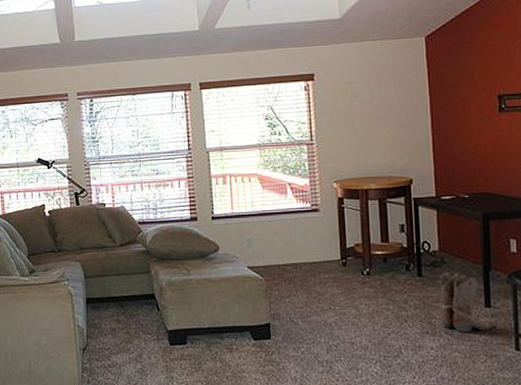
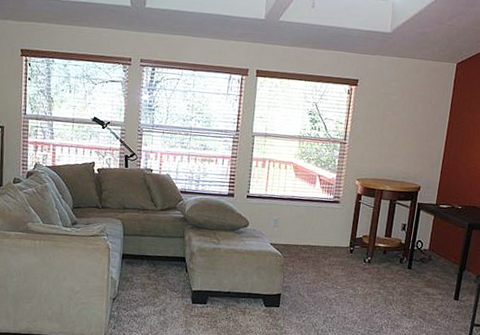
boots: present [438,273,495,332] -> none [418,268,458,318]

